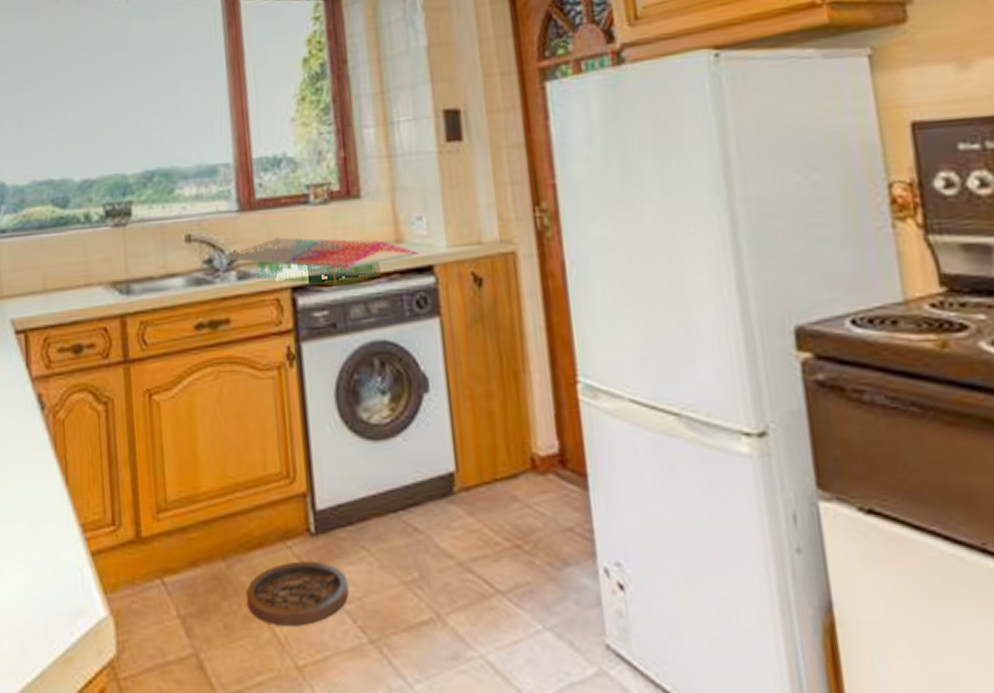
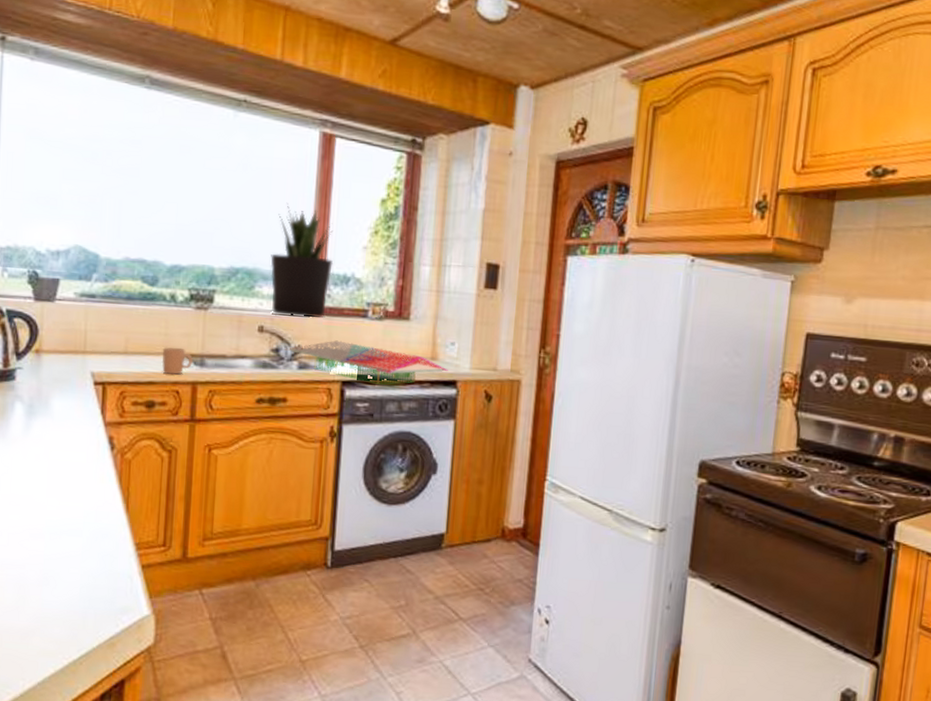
mug: none [83,275,118,310] -> present [161,346,193,375]
planter: none [187,84,260,217] -> present [270,202,334,318]
pet bowl: present [247,561,349,626] -> none [268,586,350,632]

